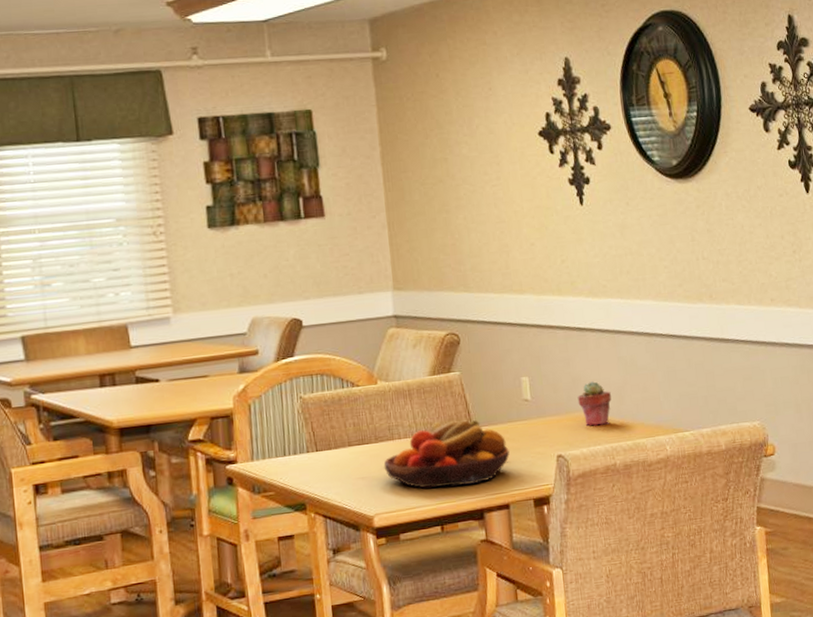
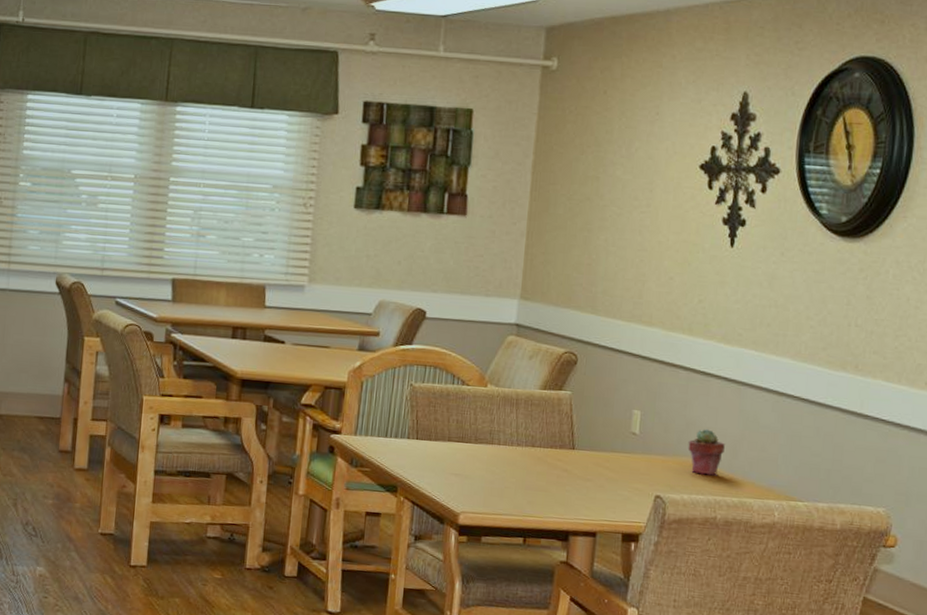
fruit bowl: present [383,420,510,489] -> none [478,436,607,505]

